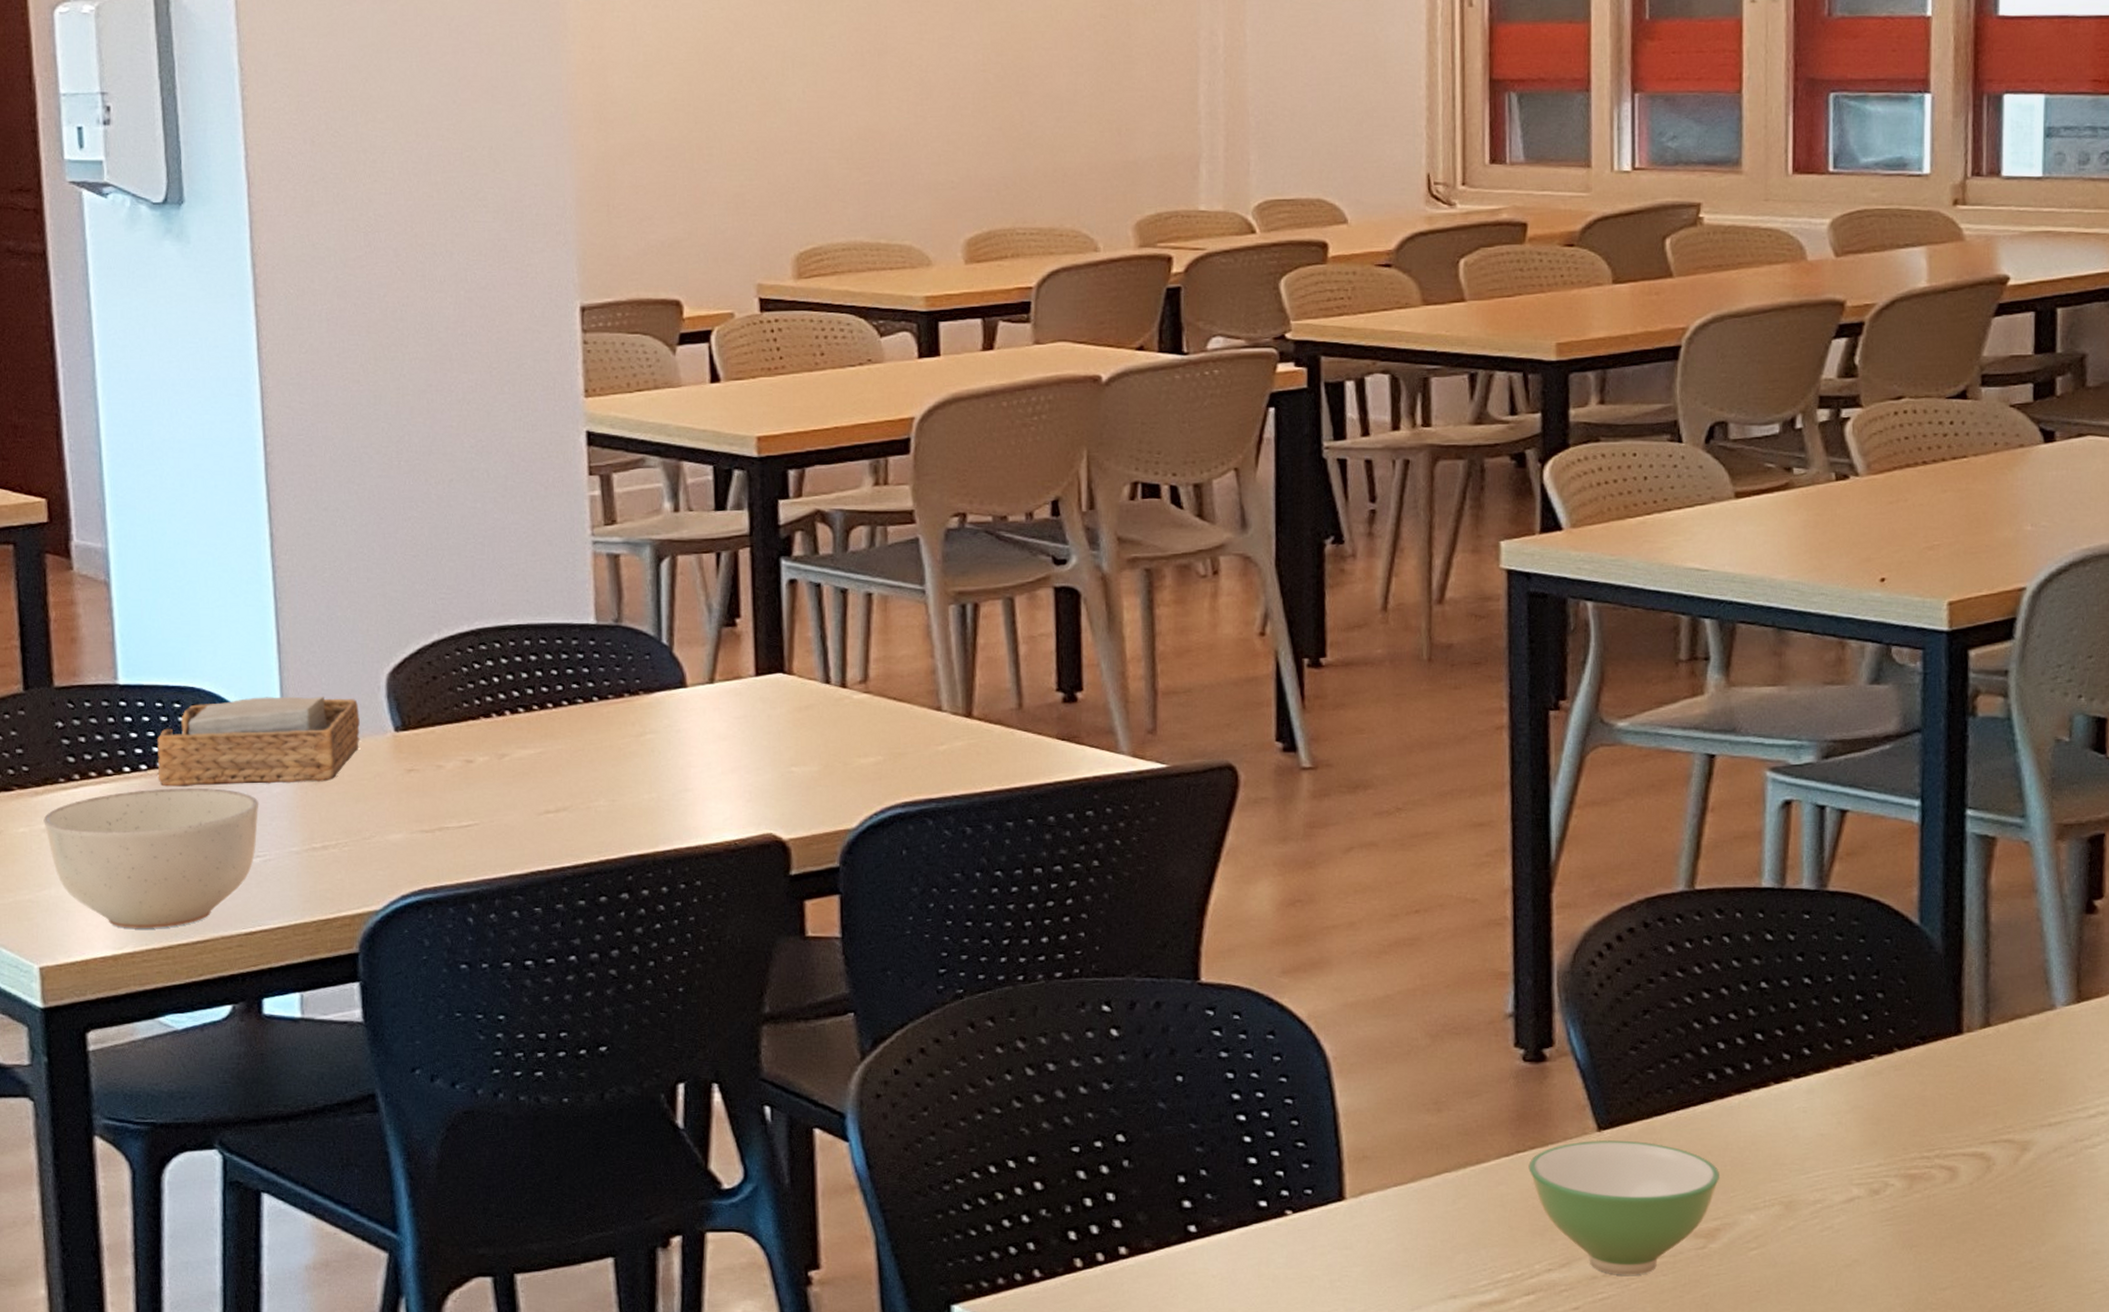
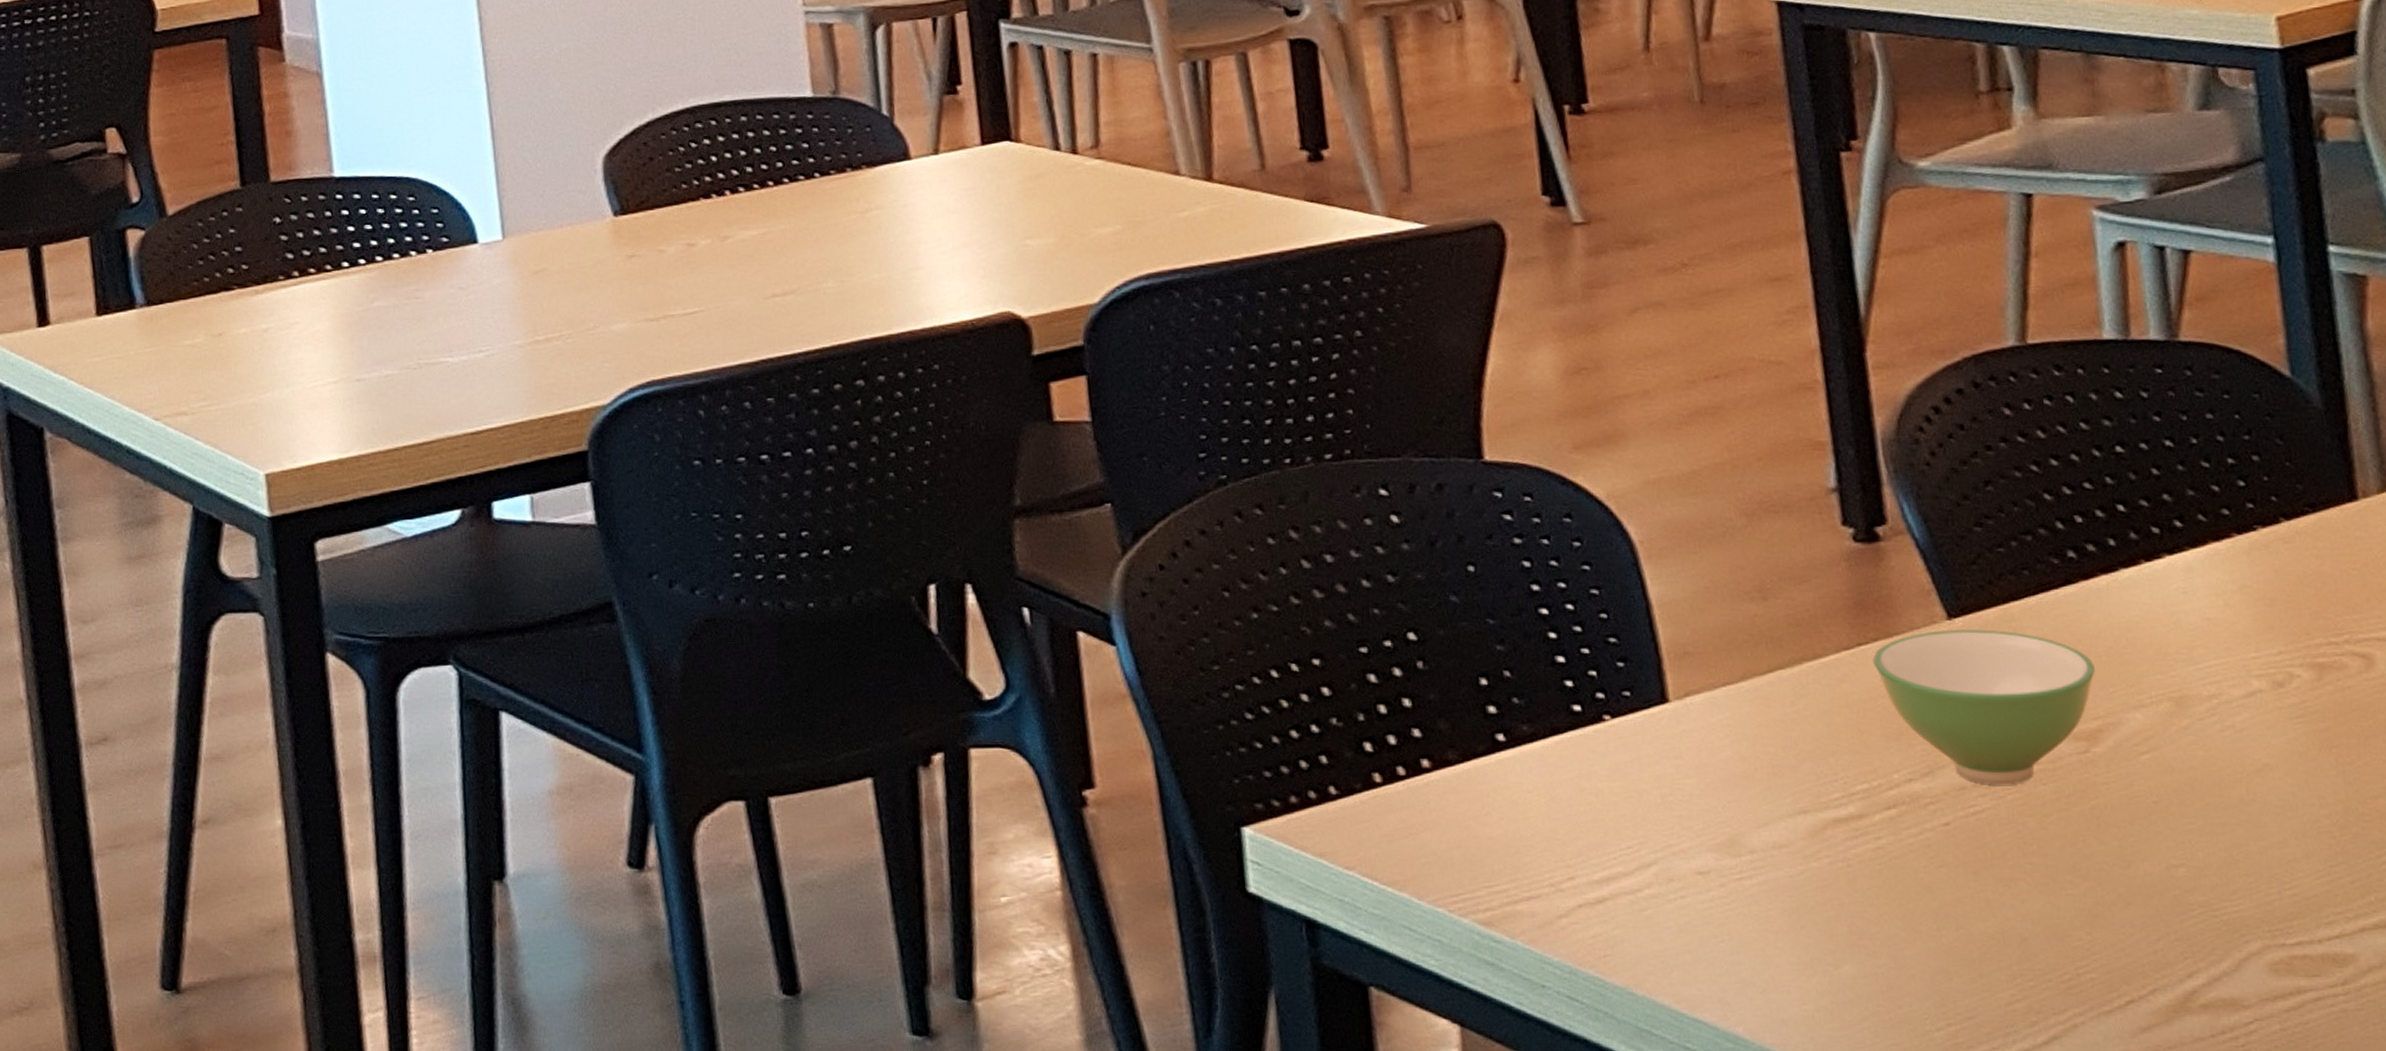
bowl: present [43,787,259,928] -> none [264,281,480,431]
napkin holder: present [157,696,360,788] -> none [375,181,579,282]

